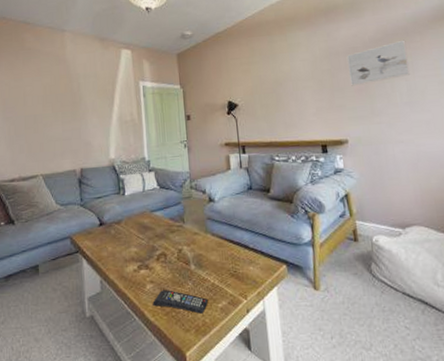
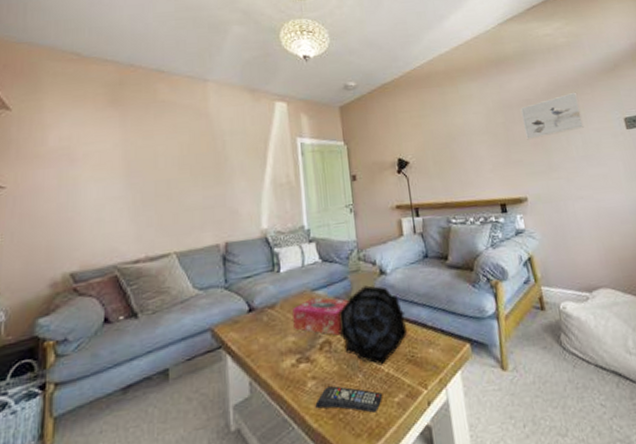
tissue box: none [135,217,182,250] -> present [292,297,349,336]
decorative orb: none [173,210,232,277] -> present [338,285,408,365]

